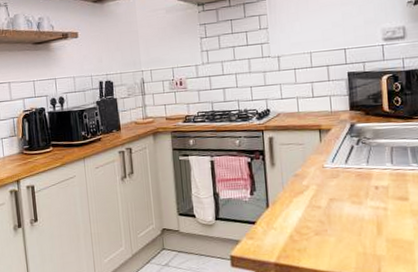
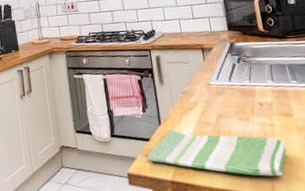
dish towel: none [252,213,397,260] -> present [148,130,287,177]

